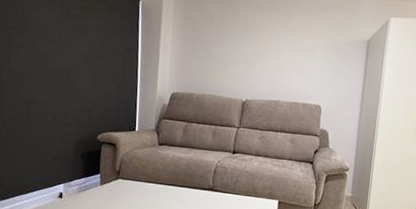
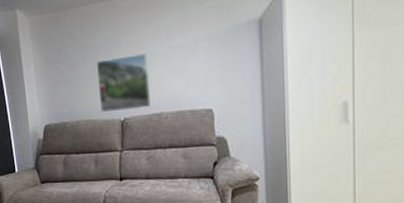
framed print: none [226,45,275,95] -> present [96,53,151,113]

